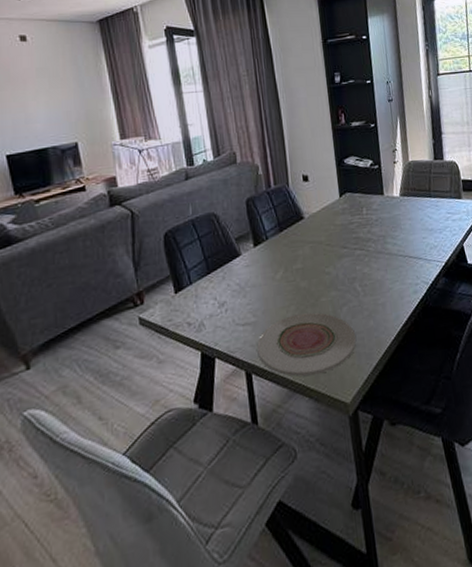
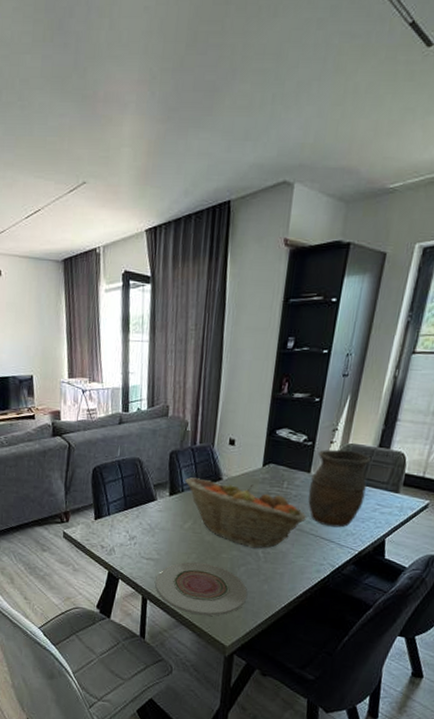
fruit basket: none [267,217,391,284] -> present [185,477,306,549]
vase: none [385,167,436,244] -> present [308,449,372,528]

